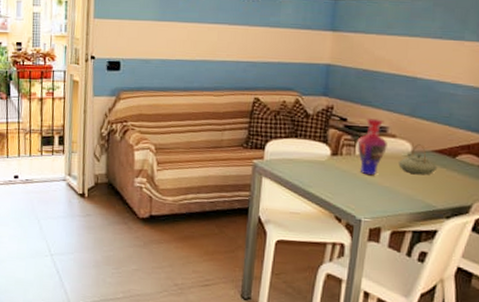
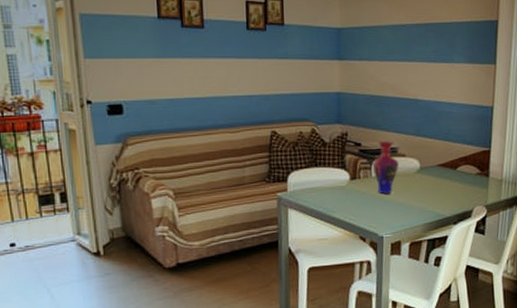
teapot: present [398,144,438,175] -> none [410,160,443,189]

